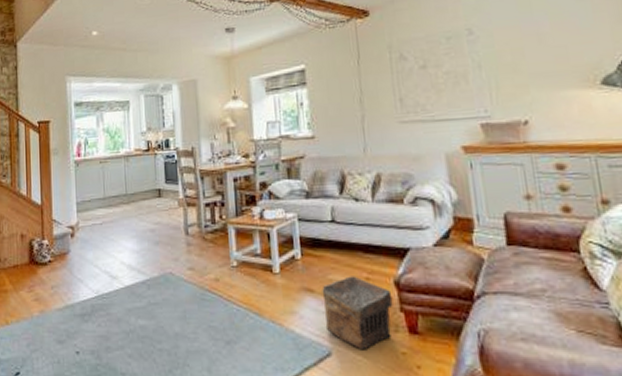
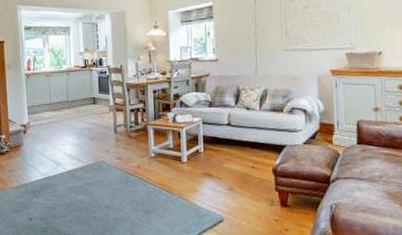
pouch: present [322,276,393,350] -> none [218,165,271,218]

